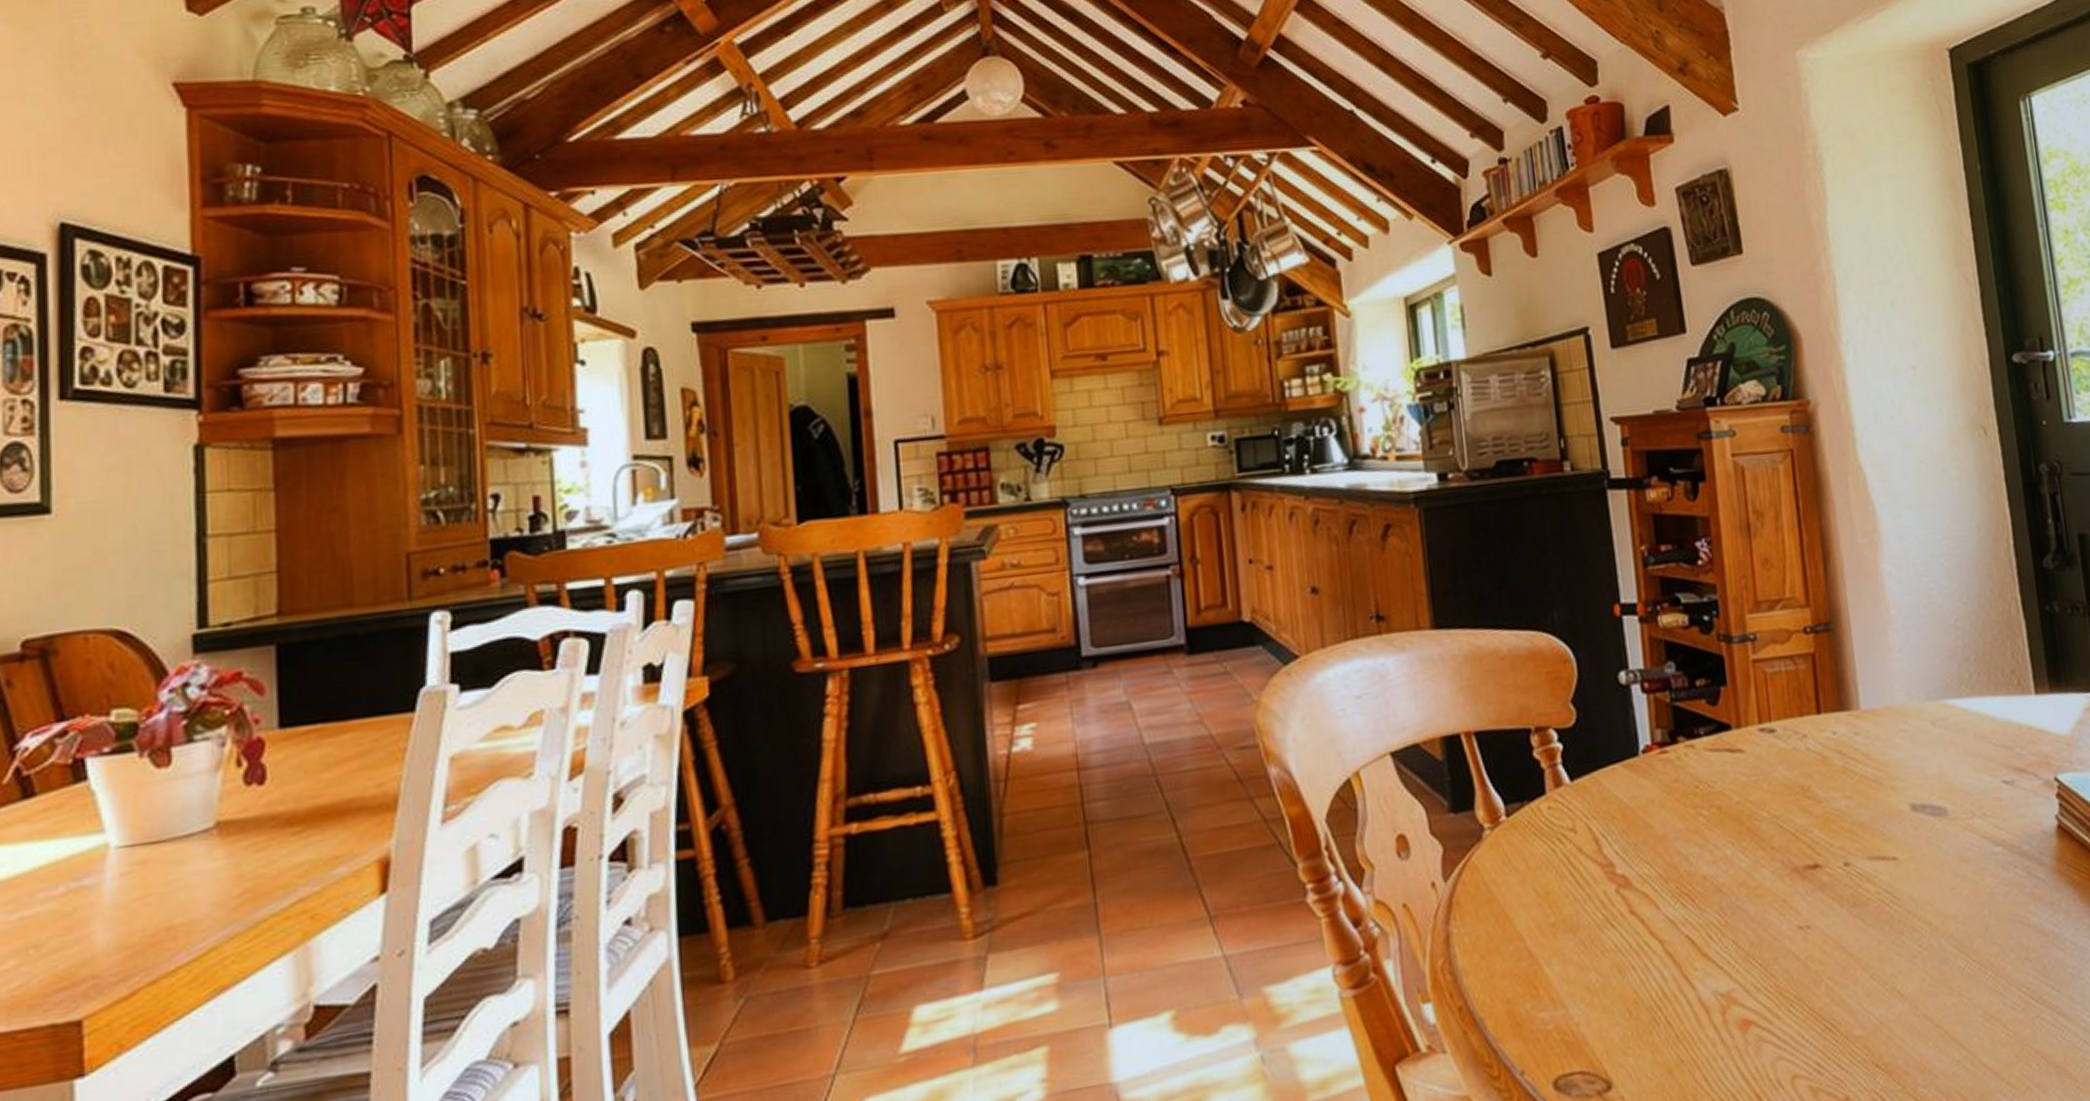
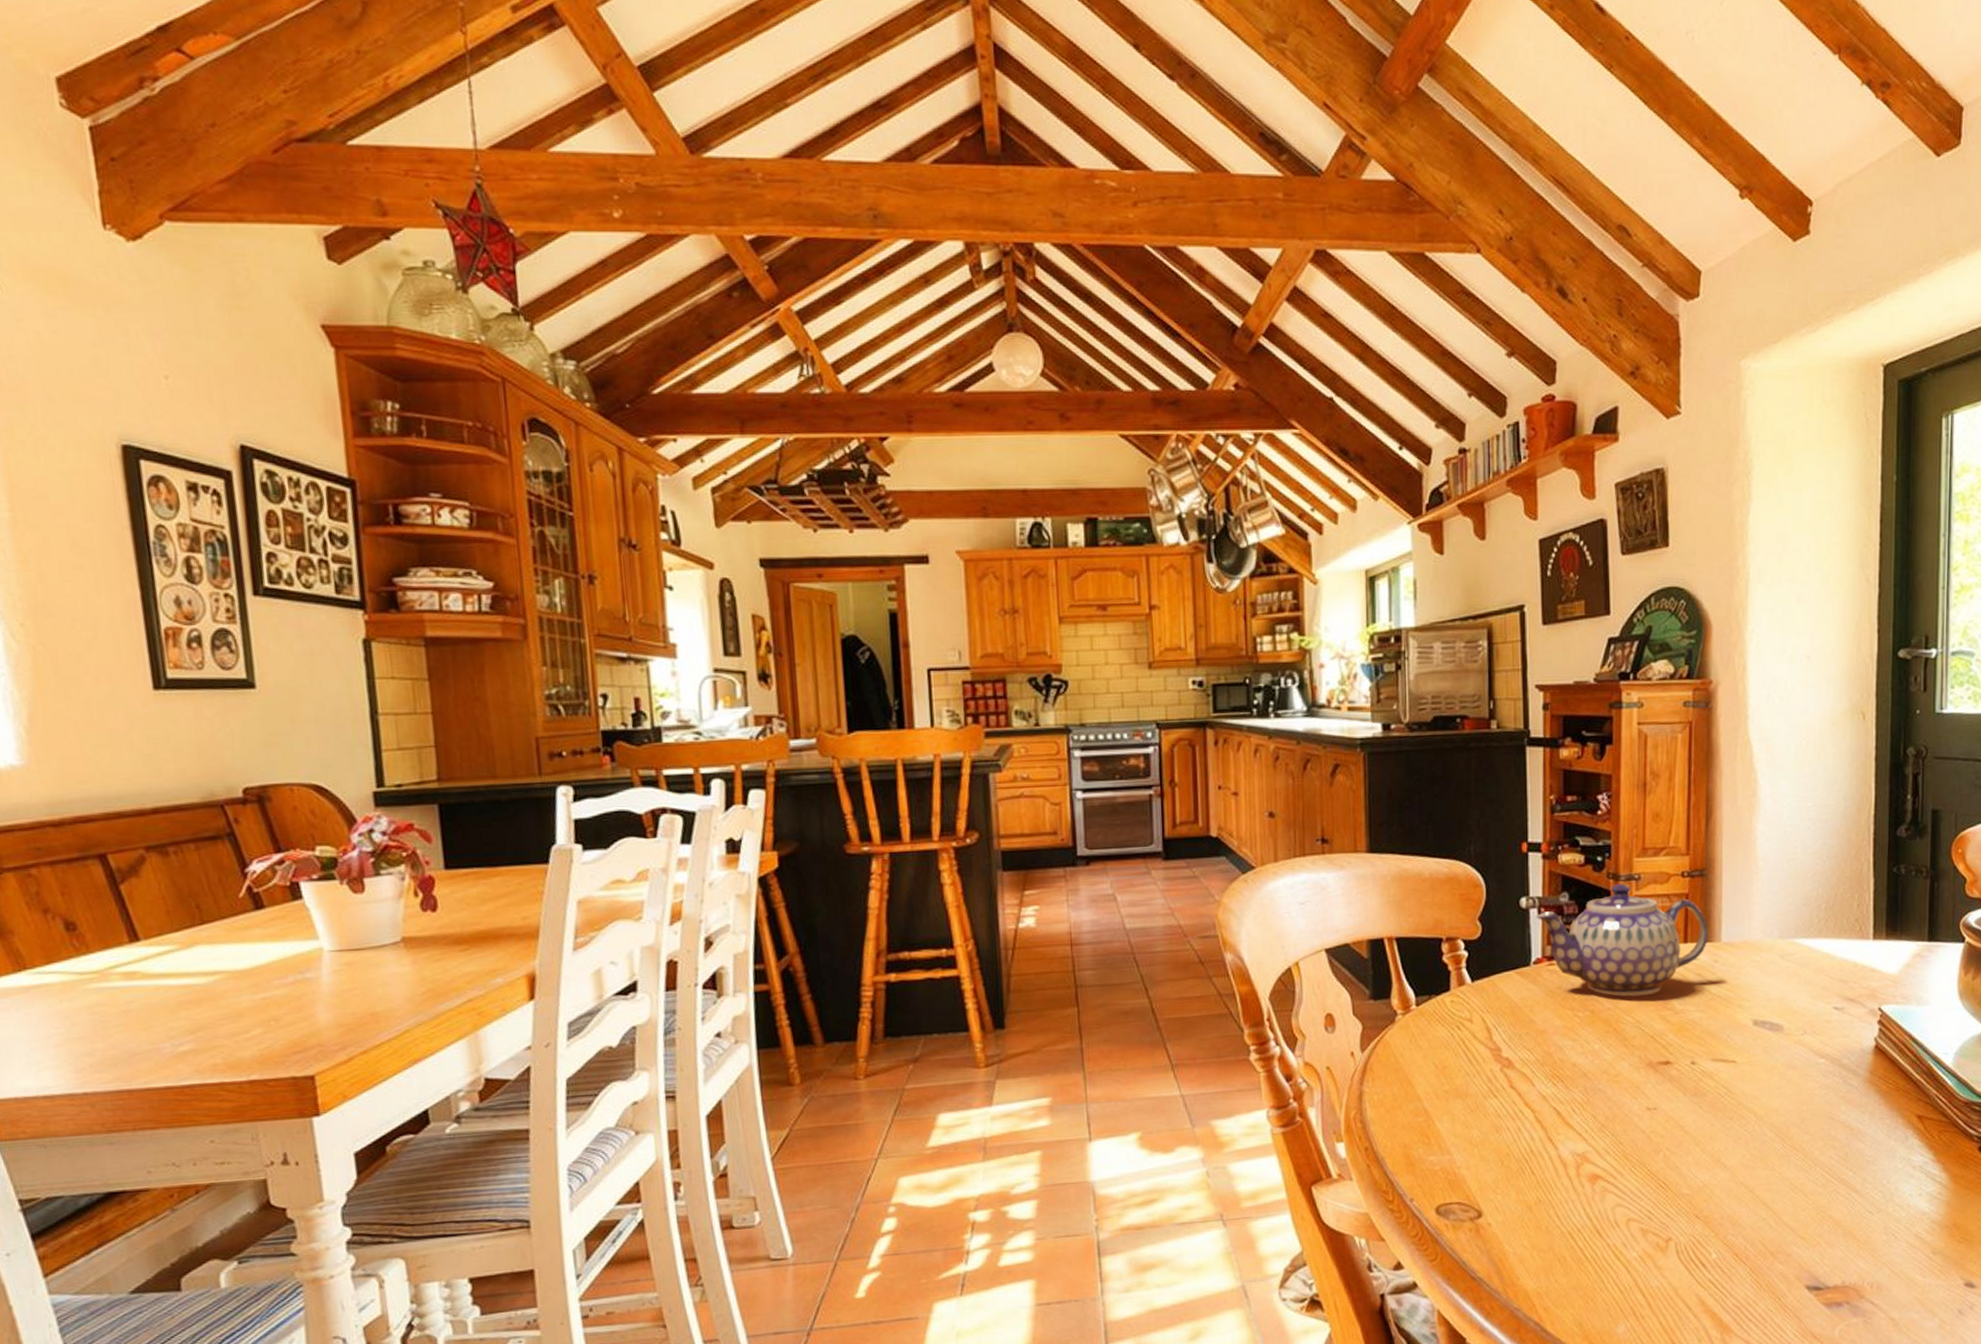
teapot: none [1639,645,1845,786] -> present [1536,883,1708,997]

